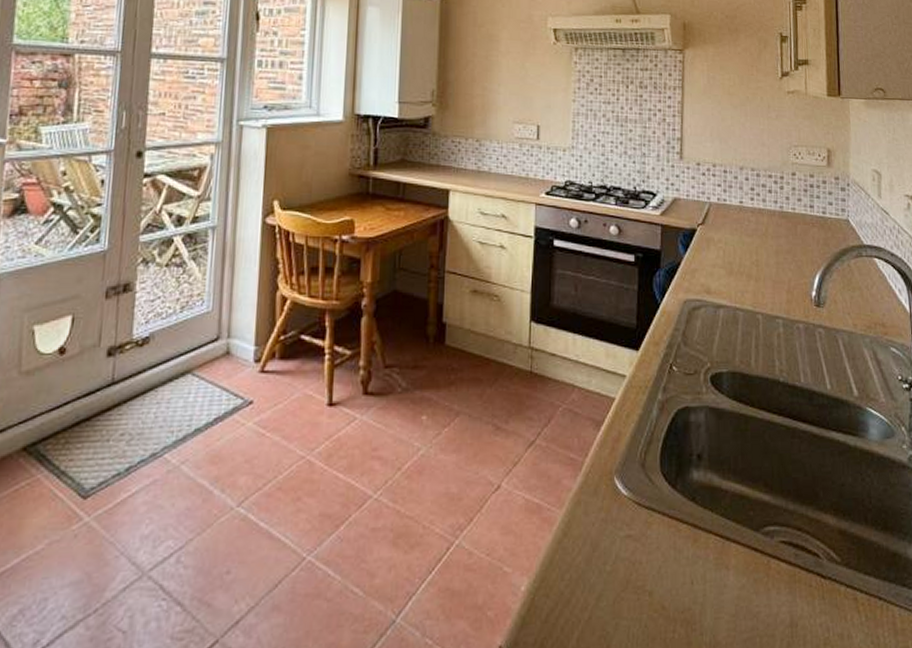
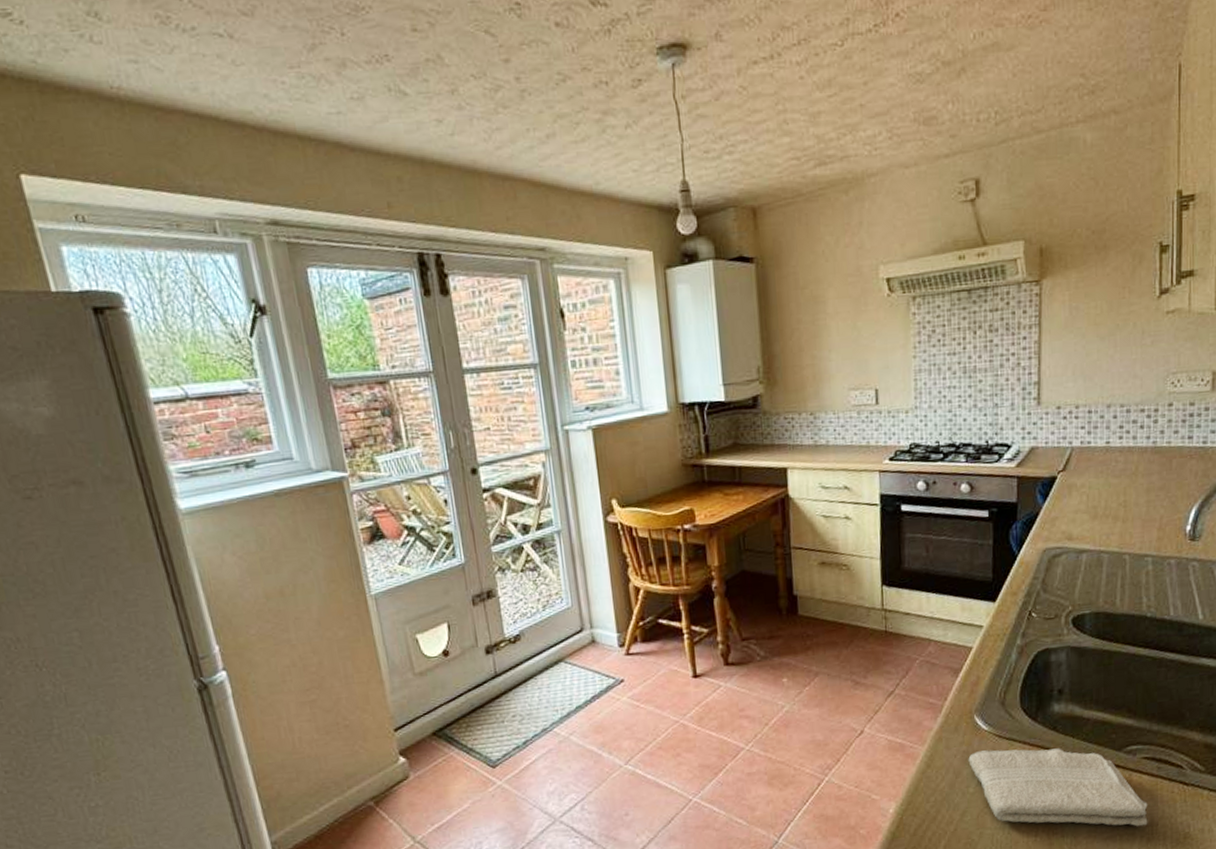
washcloth: none [606,520,788,627] -> present [968,748,1148,827]

